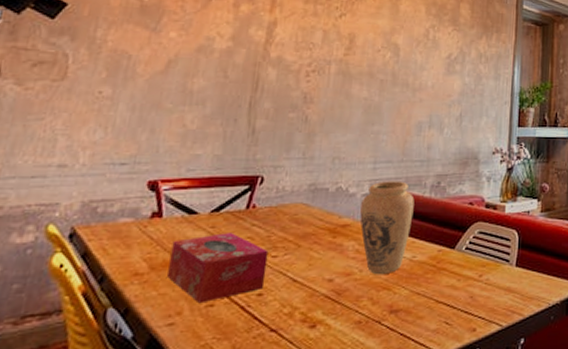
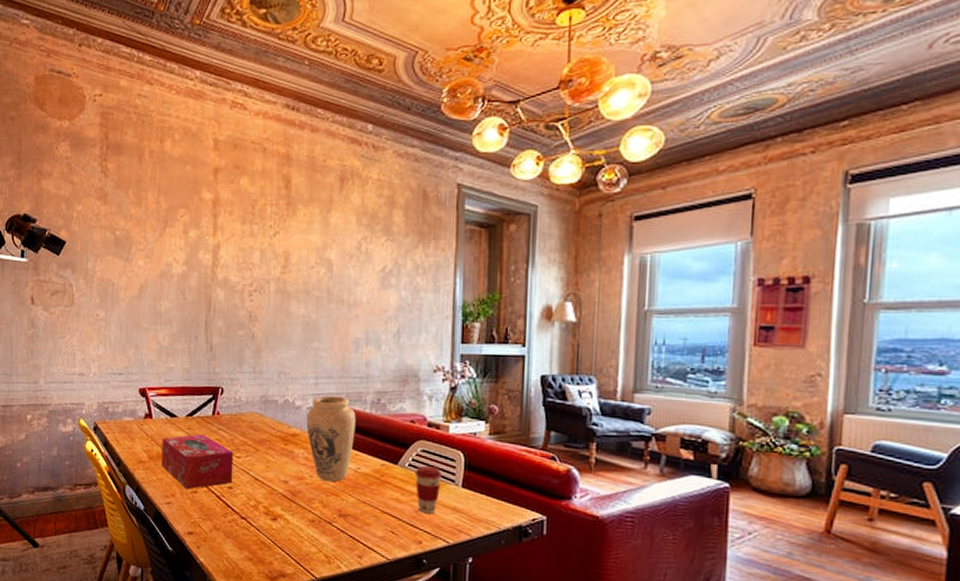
coffee cup: none [471,248,498,298] -> present [415,466,442,514]

